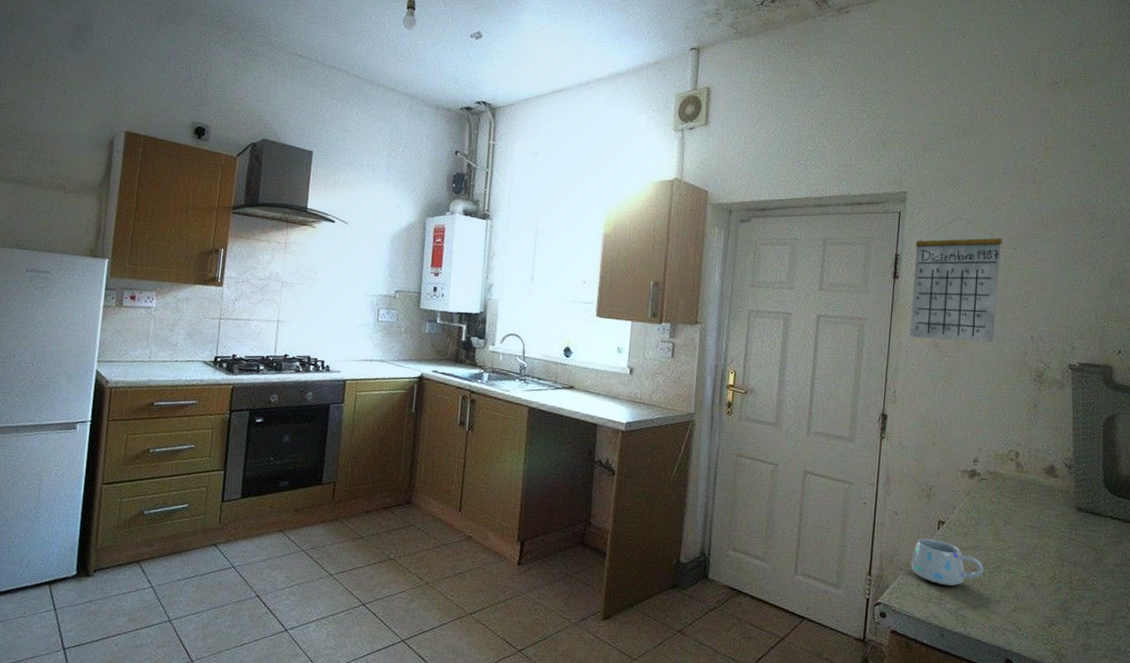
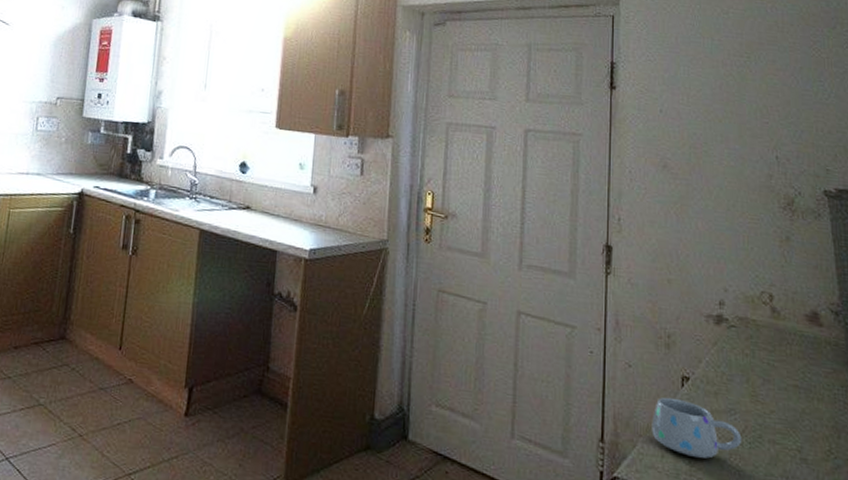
calendar: present [910,216,1002,343] -> none [633,20,733,164]

